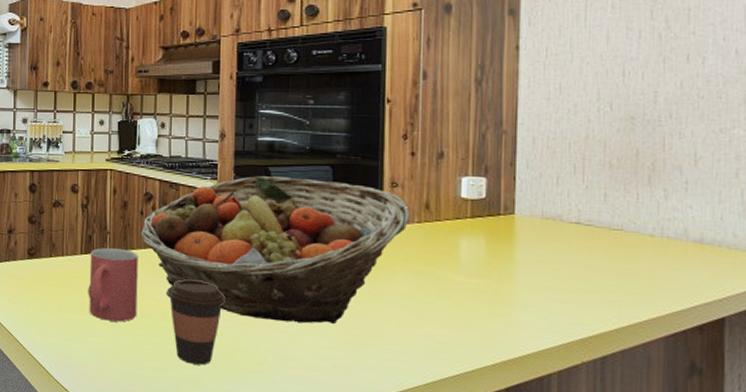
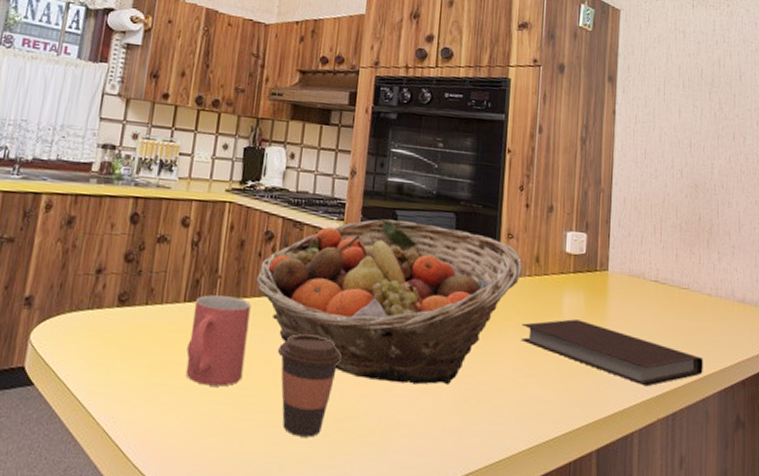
notebook: none [412,263,643,330] -> present [521,319,703,387]

